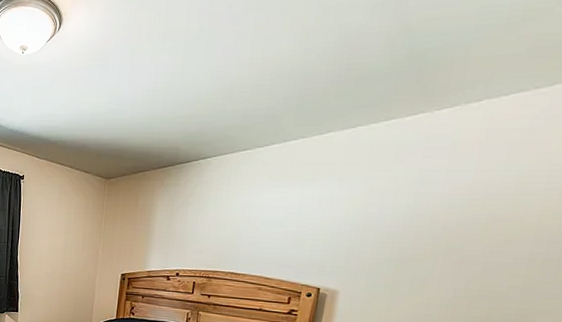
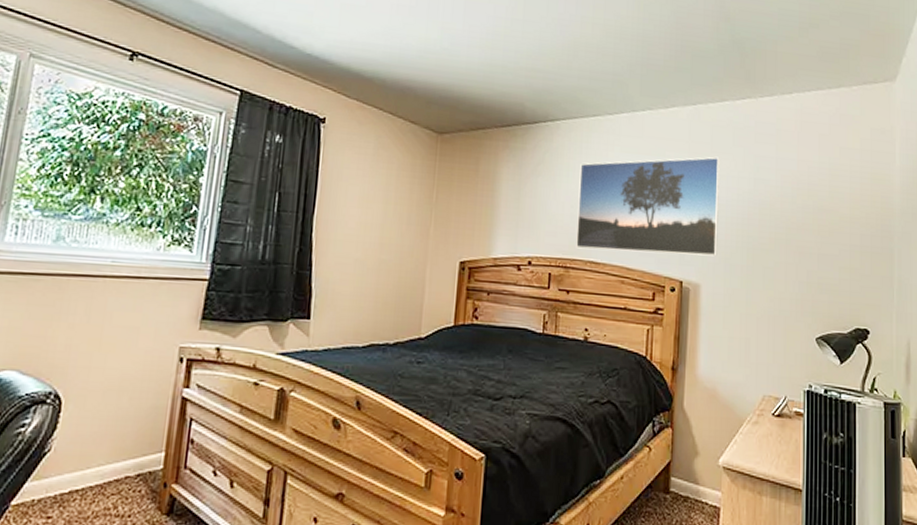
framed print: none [219,175,377,267] -> present [576,156,720,256]

